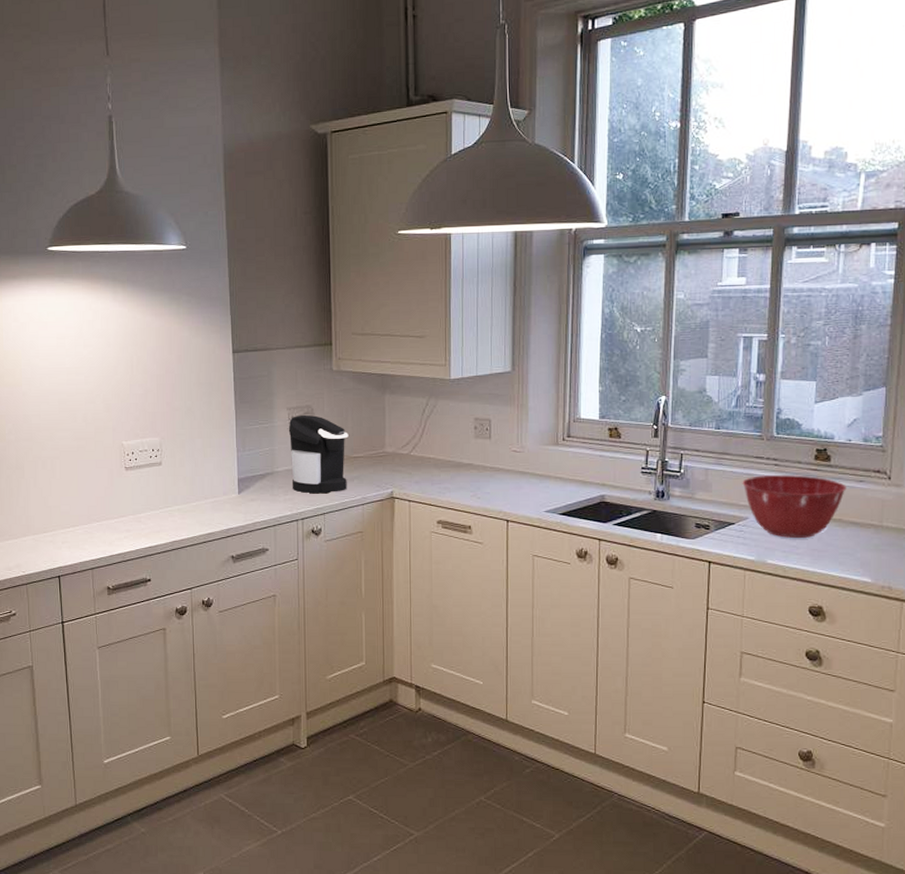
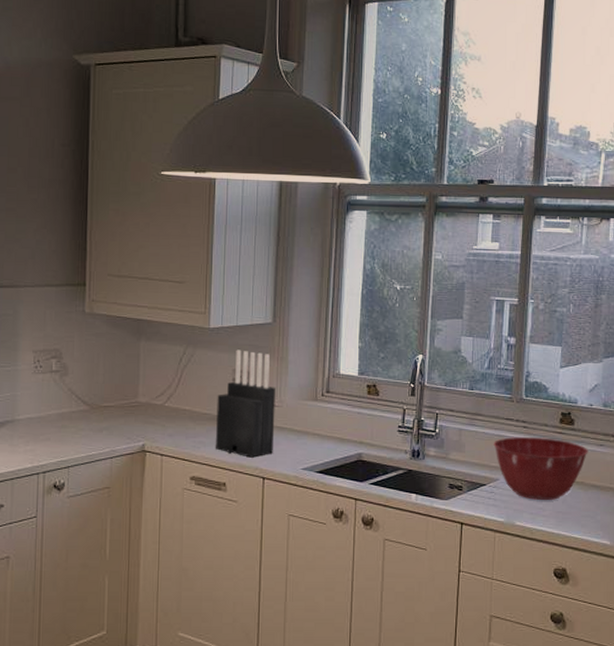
coffee maker: present [288,414,349,494] -> none [33,358,99,445]
knife block: none [460,399,517,502] -> present [216,349,275,458]

